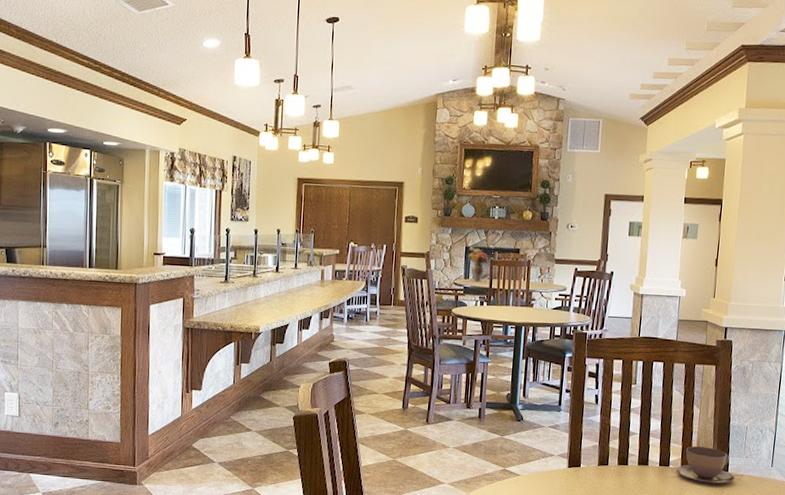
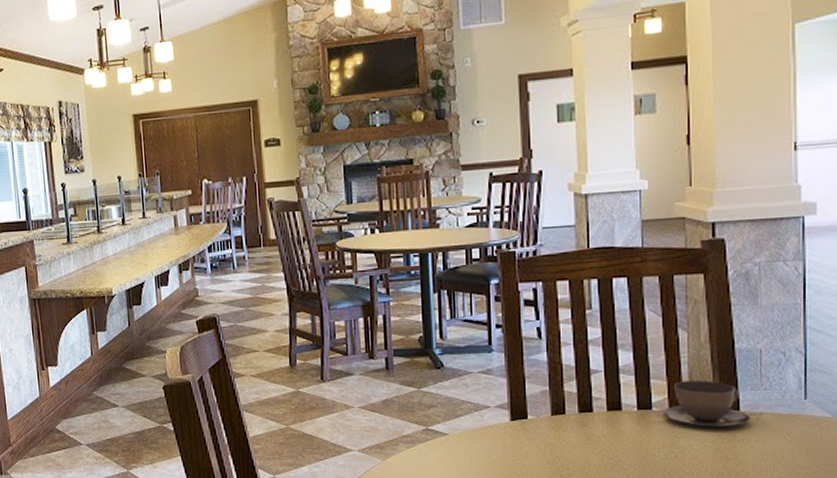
flower arrangement: present [467,247,489,282] -> none [347,165,375,206]

